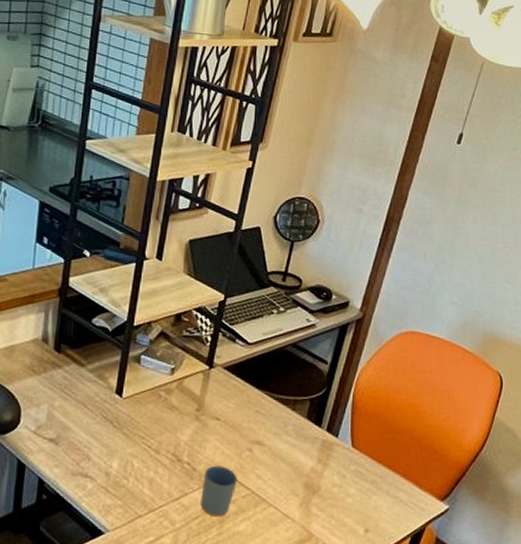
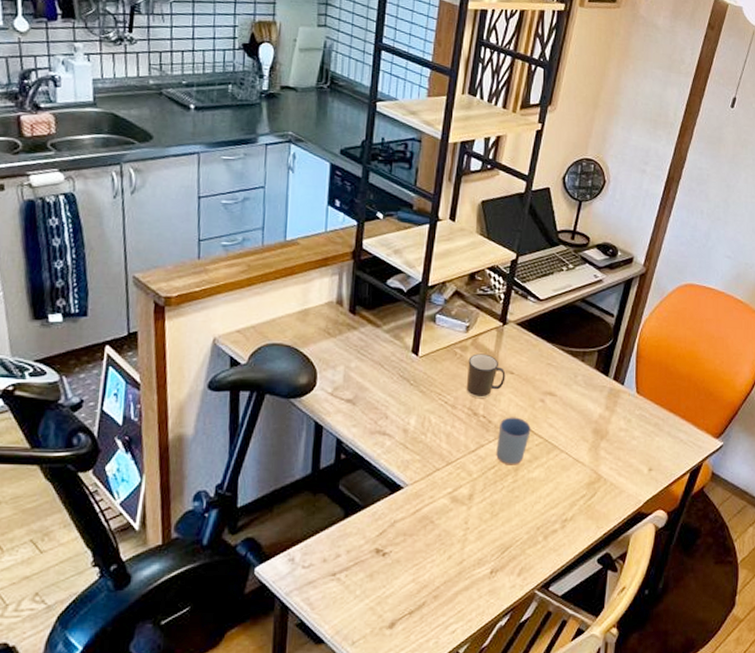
mug: none [170,397,212,445] -> present [466,353,506,399]

